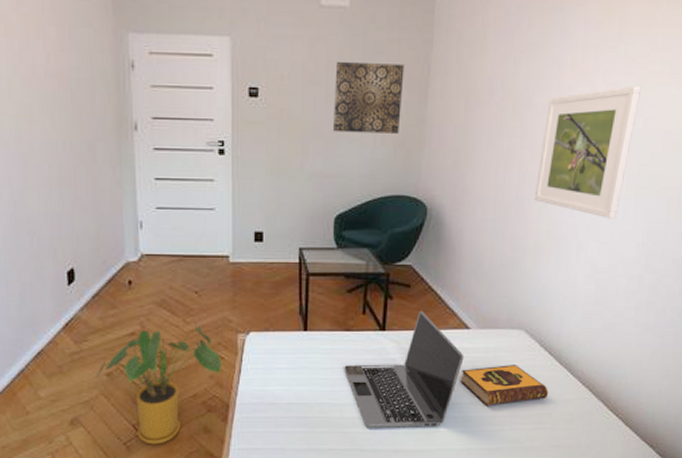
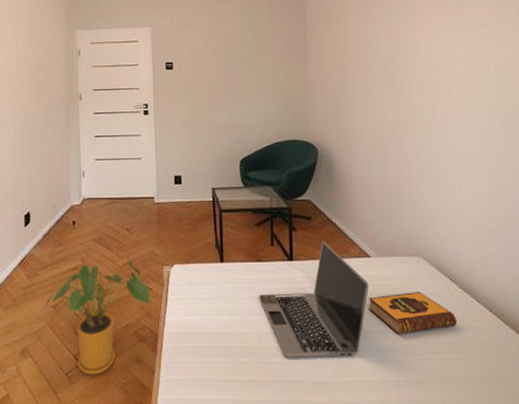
wall art: present [333,61,405,134] -> none [231,37,287,92]
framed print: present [535,86,641,219] -> none [408,41,488,152]

